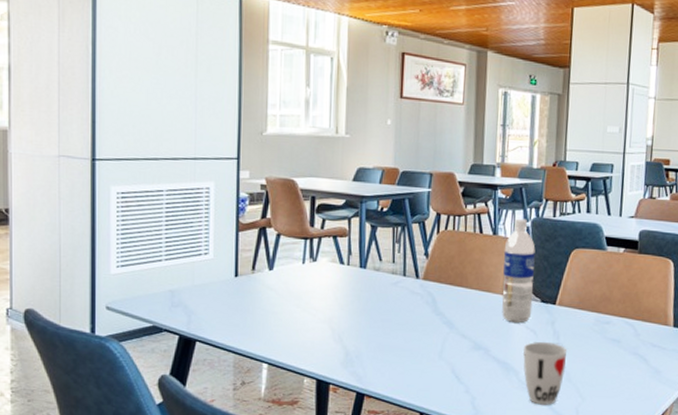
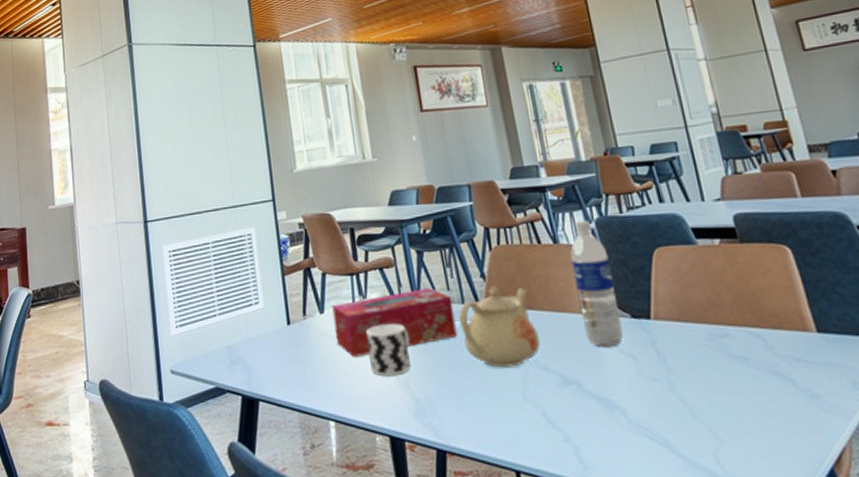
tissue box: none [281,258,395,311] -> present [332,288,458,357]
cup: none [310,286,351,331] -> present [366,324,411,377]
teapot: none [398,263,464,332] -> present [459,285,541,368]
cup: present [523,342,567,405] -> none [624,368,687,452]

